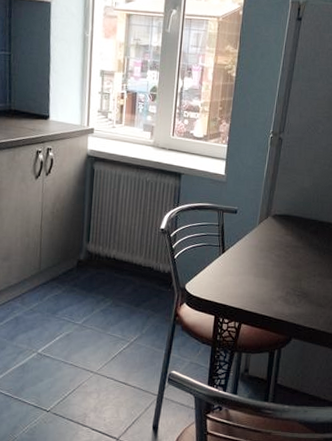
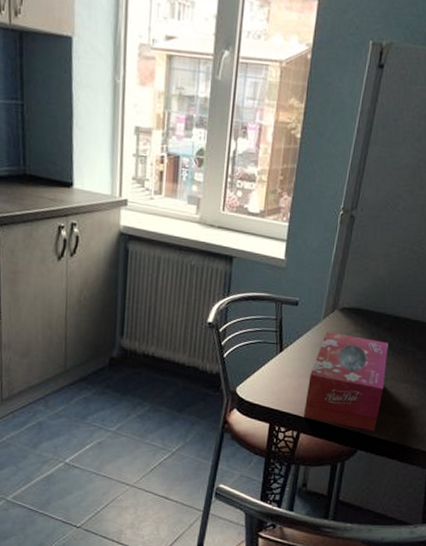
tissue box: none [243,235,315,322] -> present [303,331,389,432]

